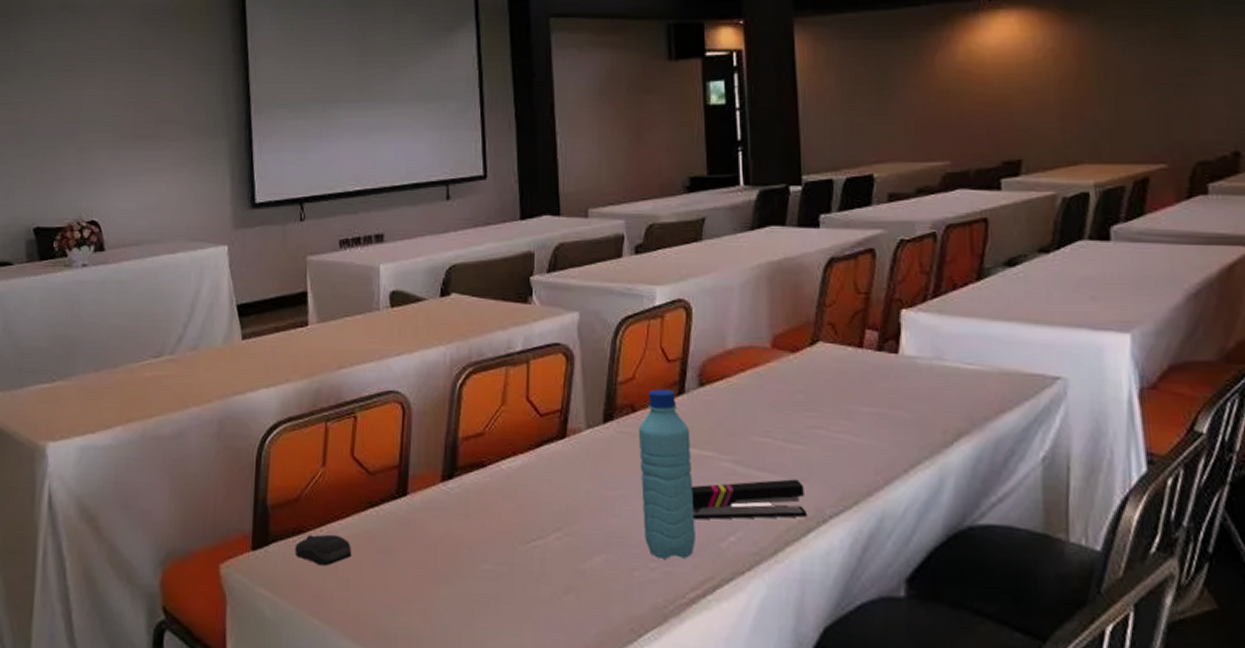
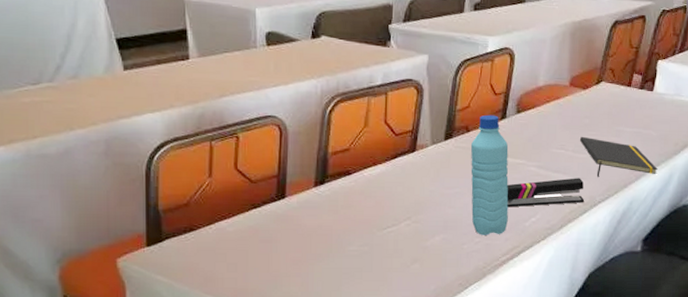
computer mouse: present [294,534,352,567] -> none [187,230,239,255]
notepad: none [792,418,919,479] -> present [579,136,658,177]

